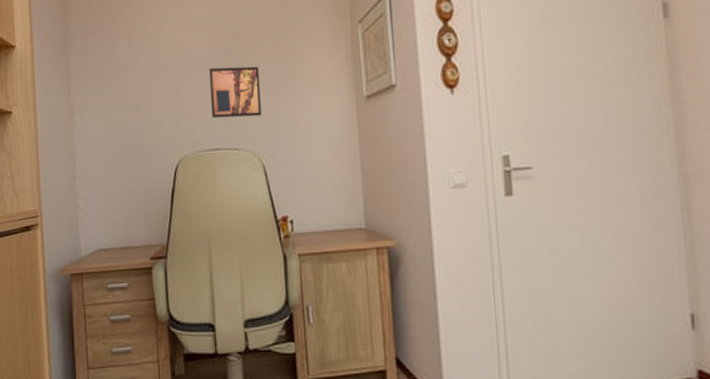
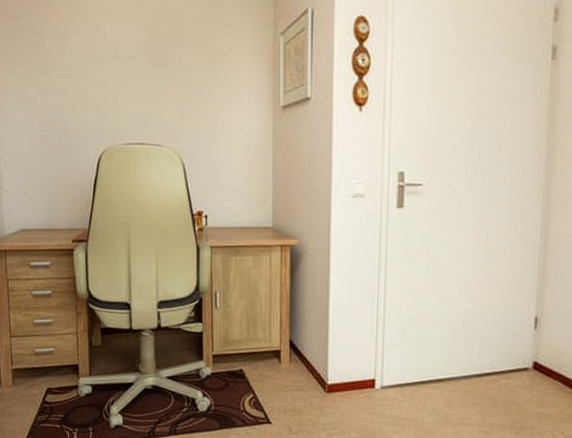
wall art: present [209,66,262,119] -> none [135,64,184,115]

